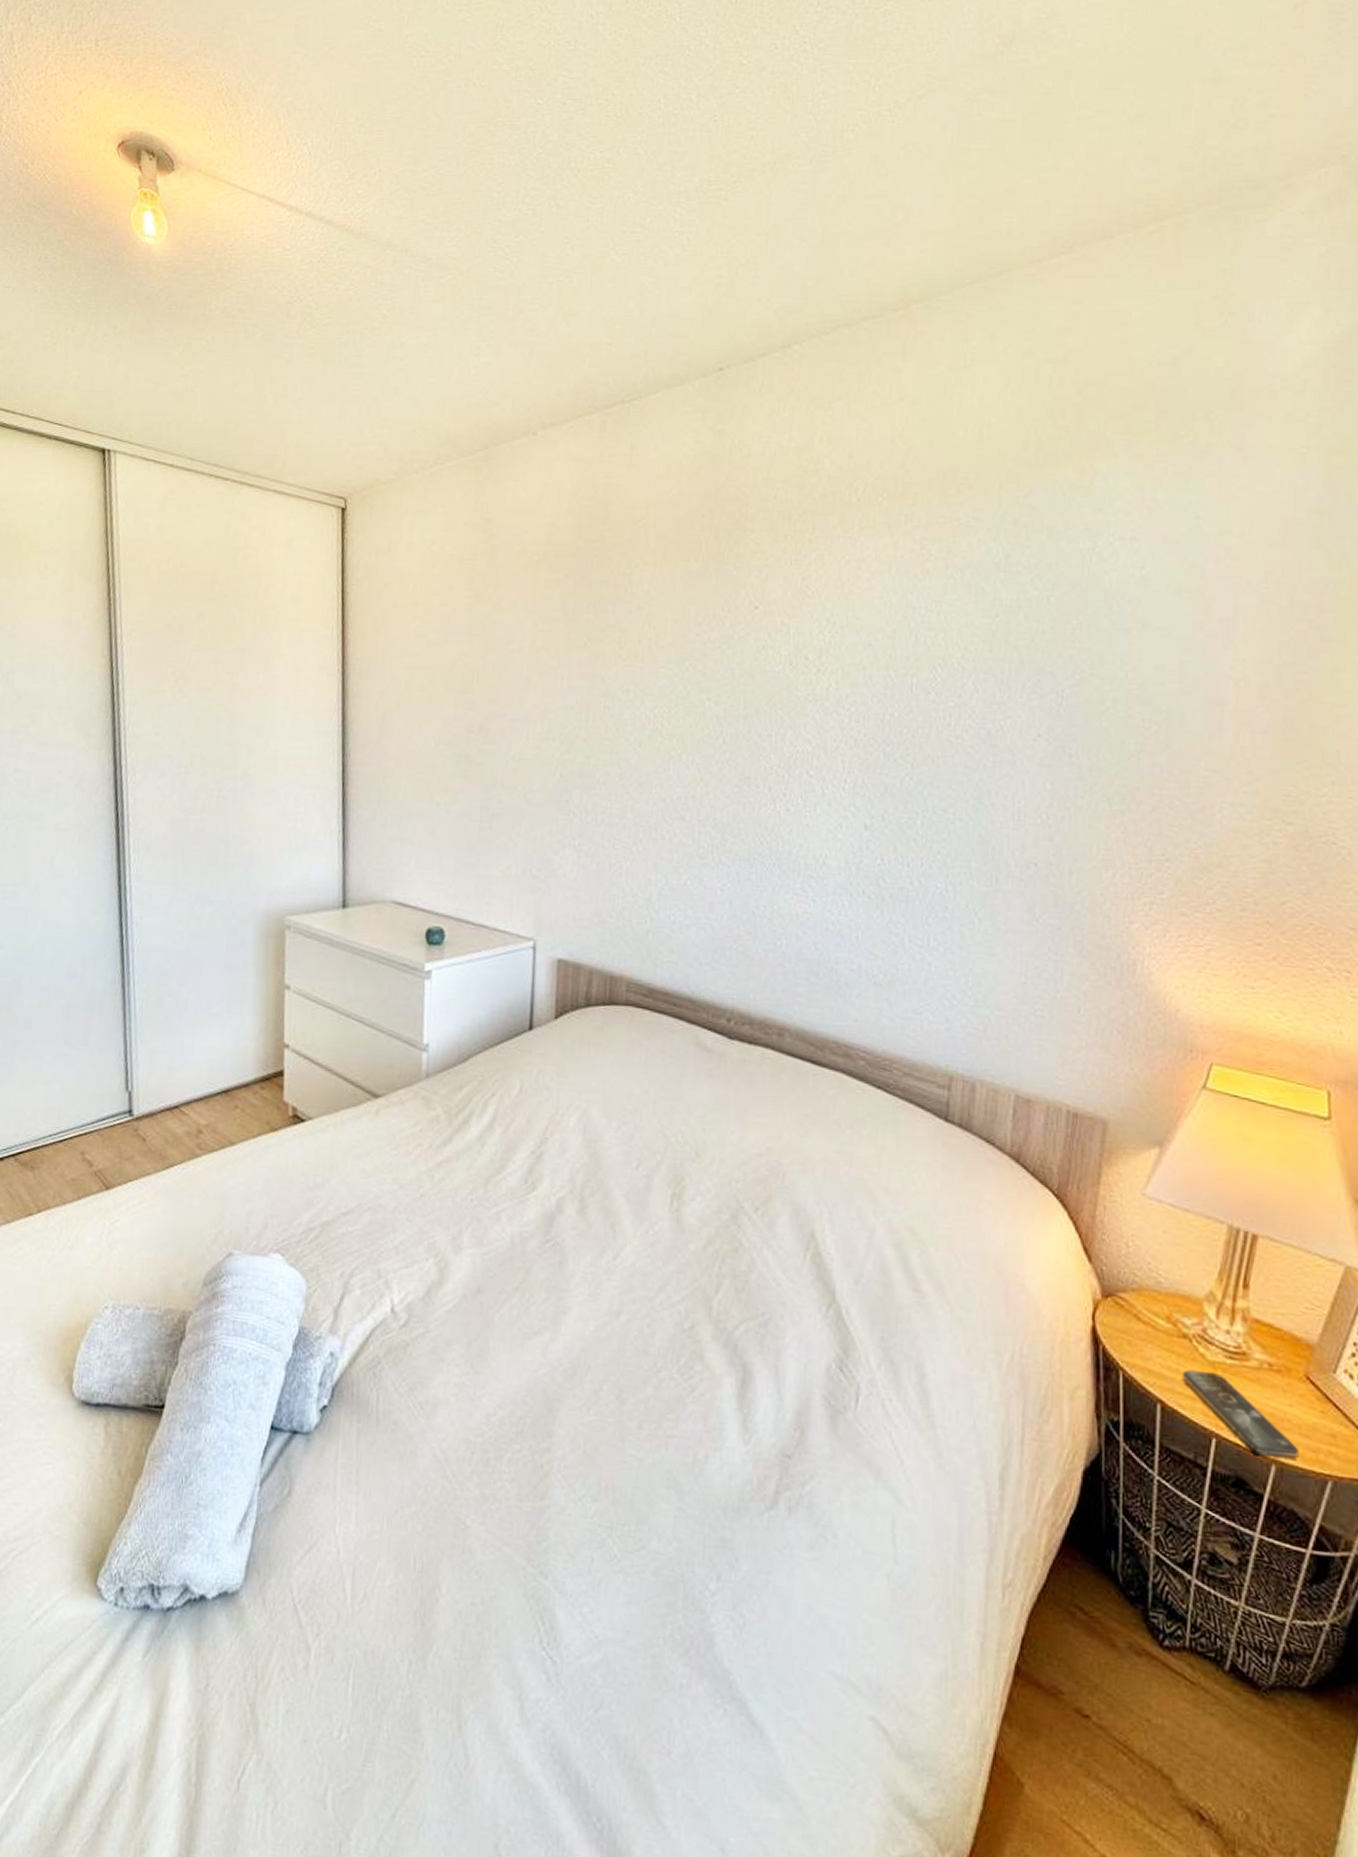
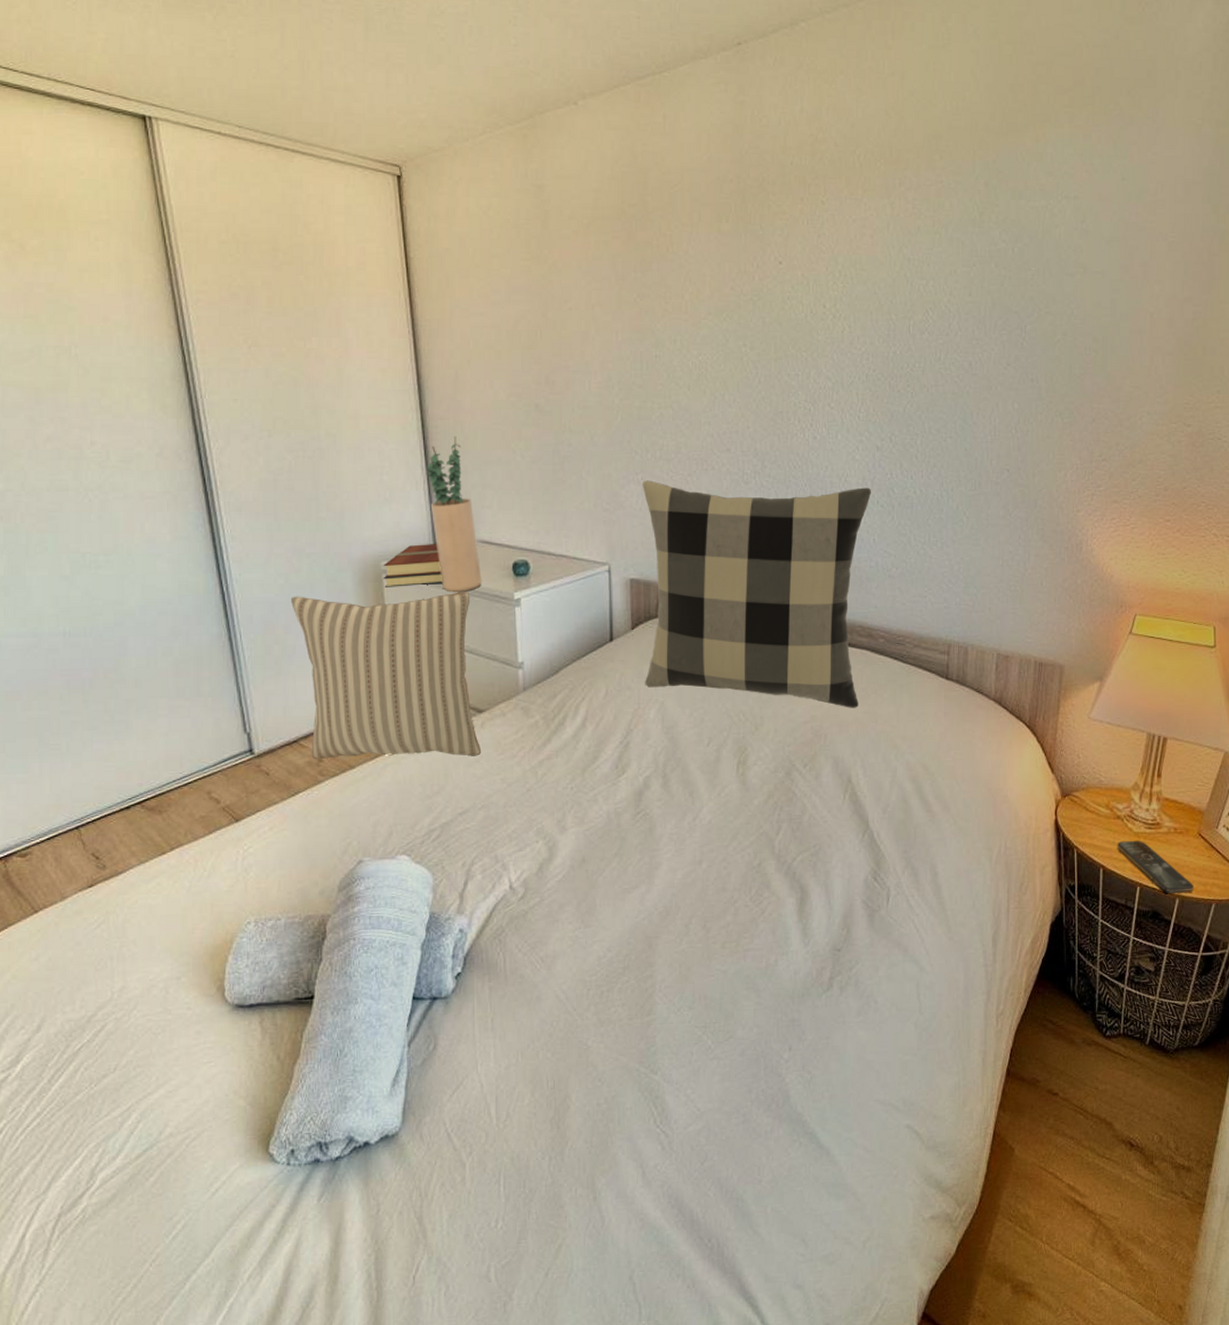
pillow: none [188,946,377,1148] -> present [291,592,481,760]
books: none [286,900,350,946] -> present [383,544,444,587]
vase: none [343,784,391,958] -> present [427,436,482,593]
pillow: none [566,846,855,1144] -> present [643,480,871,708]

